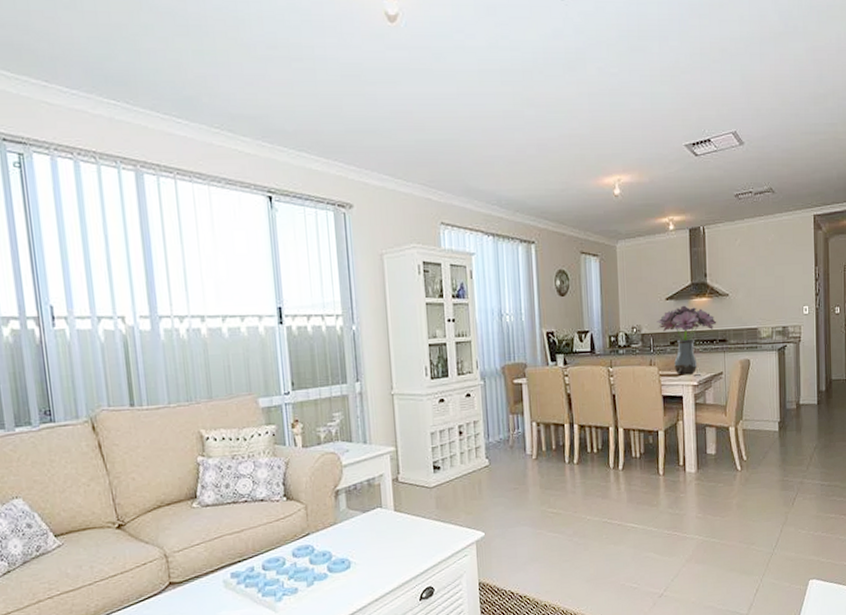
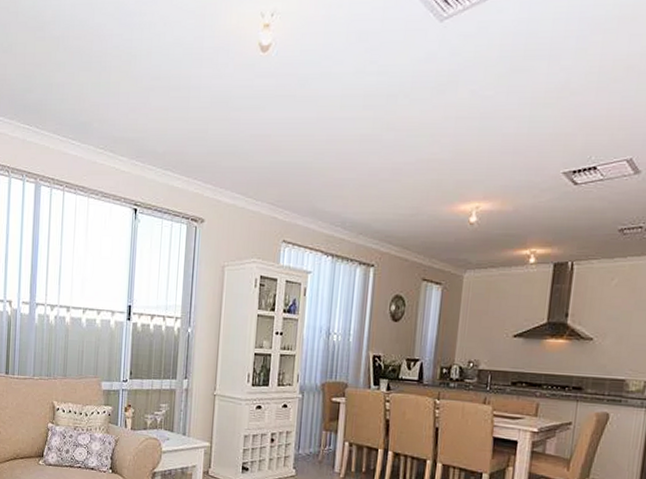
flower arrangement: present [657,305,717,376] -> none [498,345,573,420]

